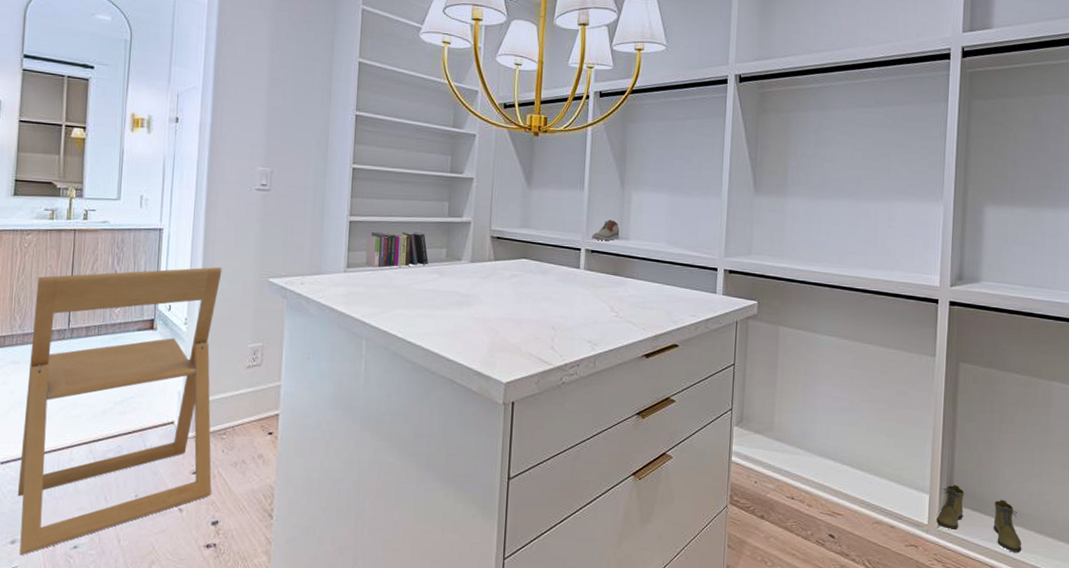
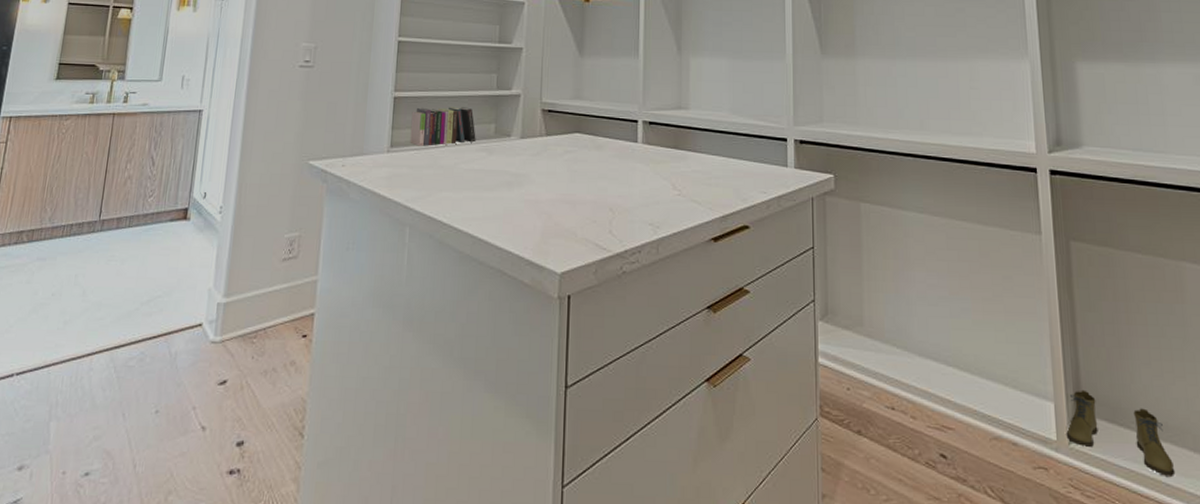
folding chair: present [17,267,222,555] -> none [26,150,261,484]
shoe: present [592,220,620,240] -> none [649,88,679,111]

